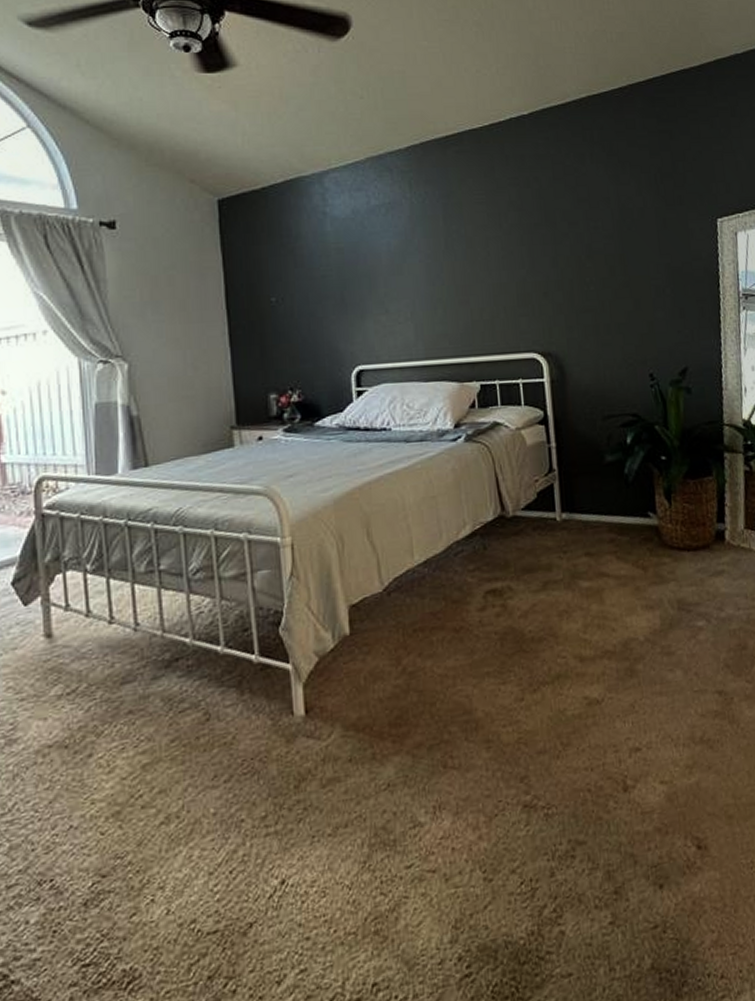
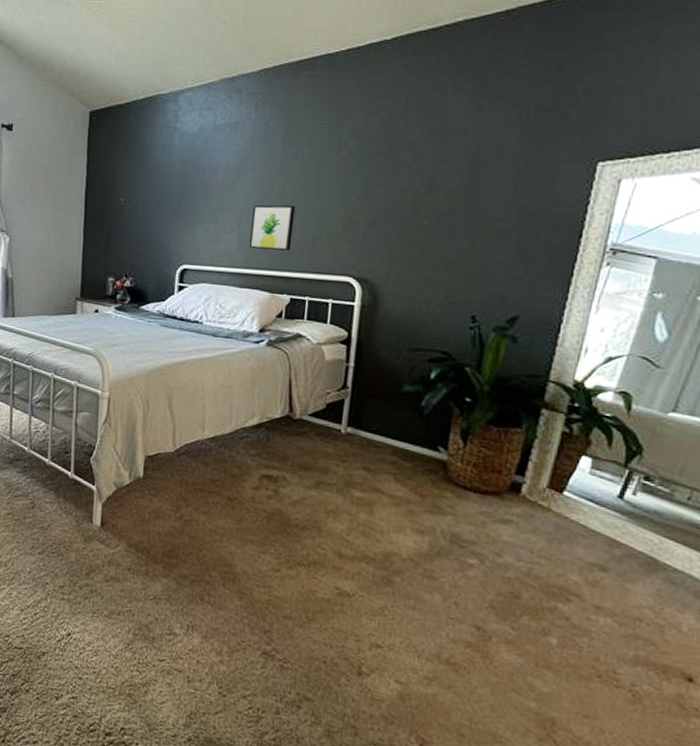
wall art: none [425,286,472,336] -> present [250,204,296,251]

